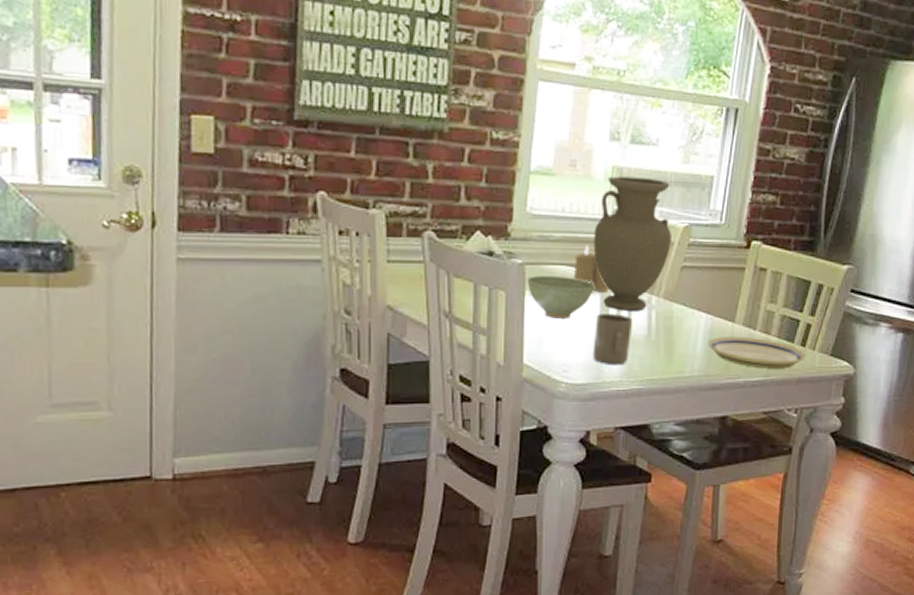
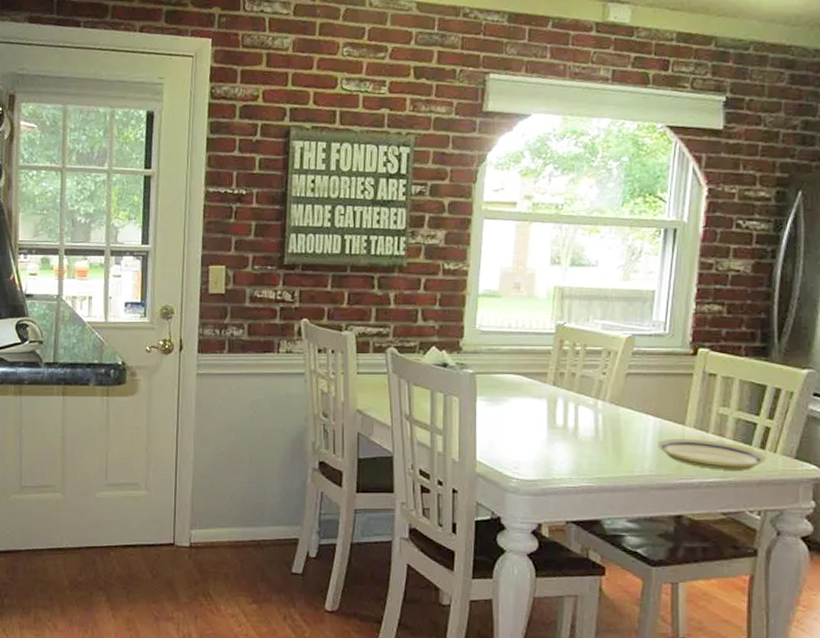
bowl: present [526,275,595,319] -> none [477,382,542,421]
candle: present [574,245,609,292] -> none [521,356,555,398]
cup: present [592,314,633,364] -> none [541,417,580,463]
vase: present [593,176,672,311] -> none [538,295,615,414]

